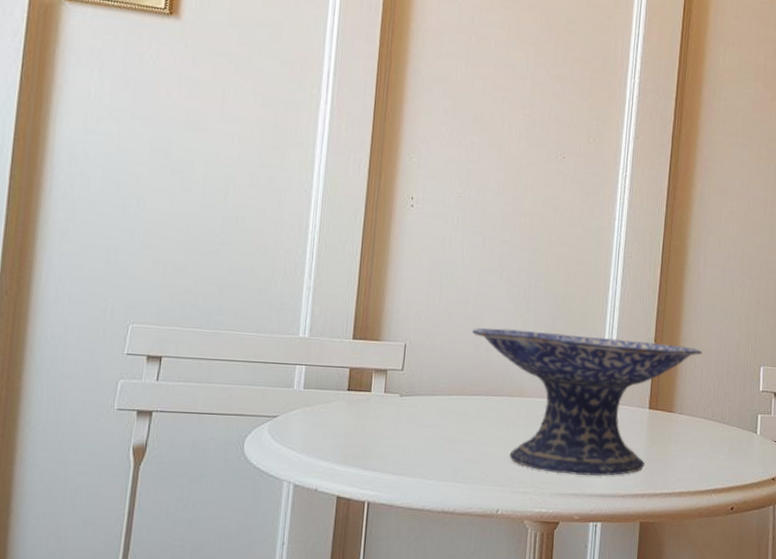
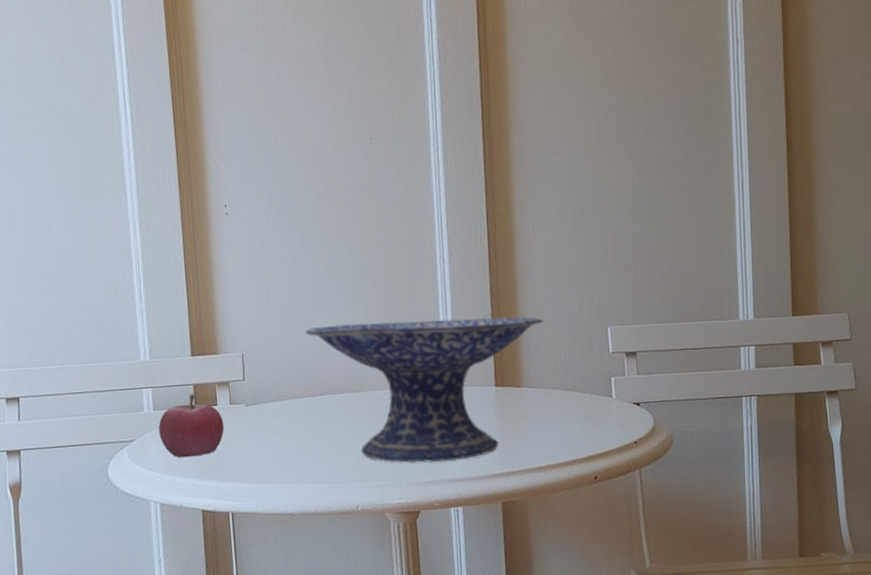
fruit: none [305,377,375,441] -> present [158,394,225,458]

